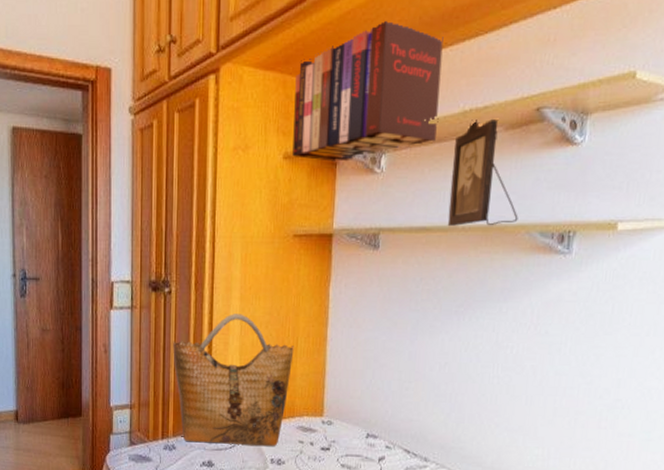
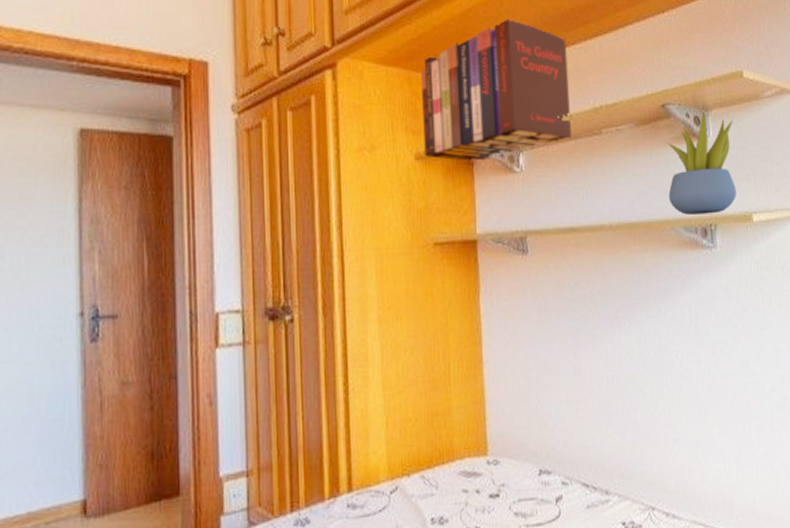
grocery bag: present [173,314,294,446] -> none [299,339,447,511]
photo frame: present [447,119,518,226] -> none [590,116,662,225]
succulent plant: none [528,115,614,220] -> present [668,111,736,215]

